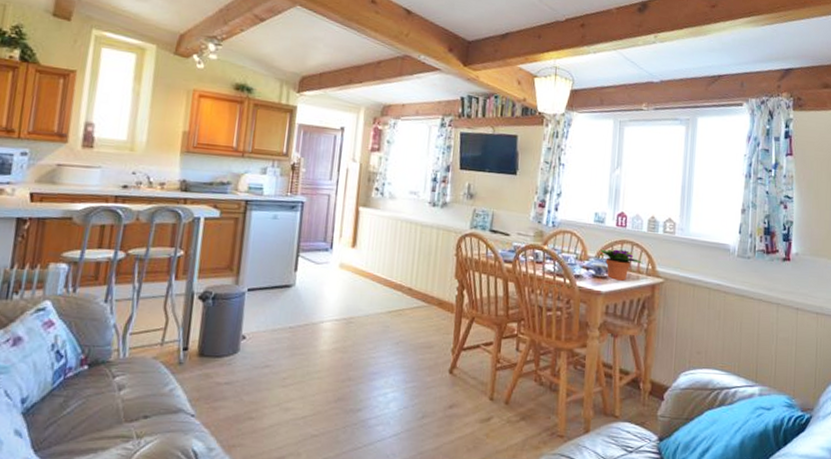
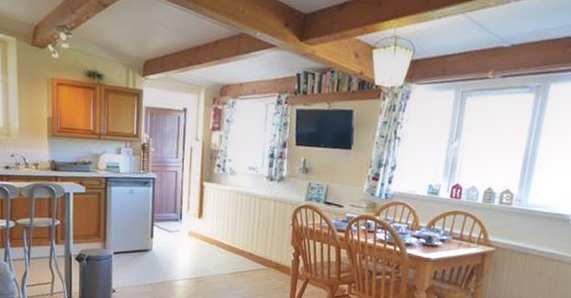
potted flower: present [600,249,643,281] -> none [431,219,475,249]

